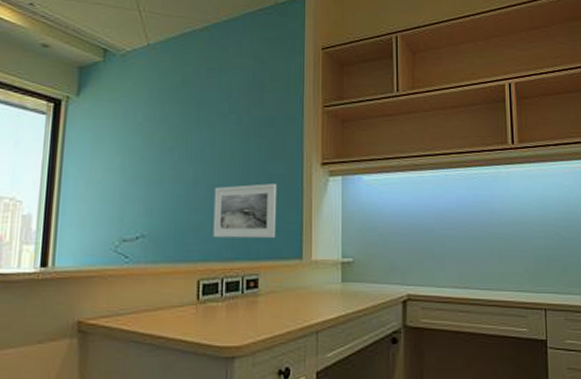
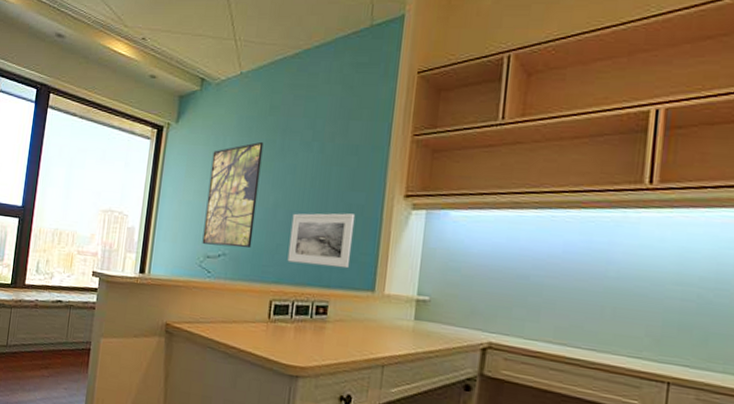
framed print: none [116,114,178,227] -> present [202,141,264,248]

